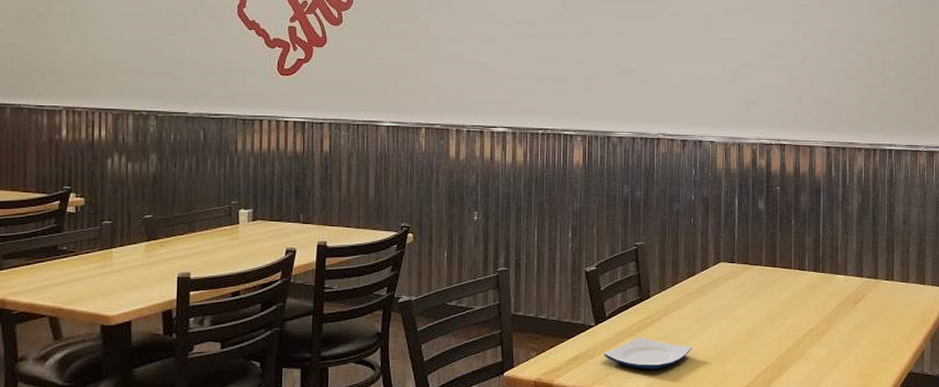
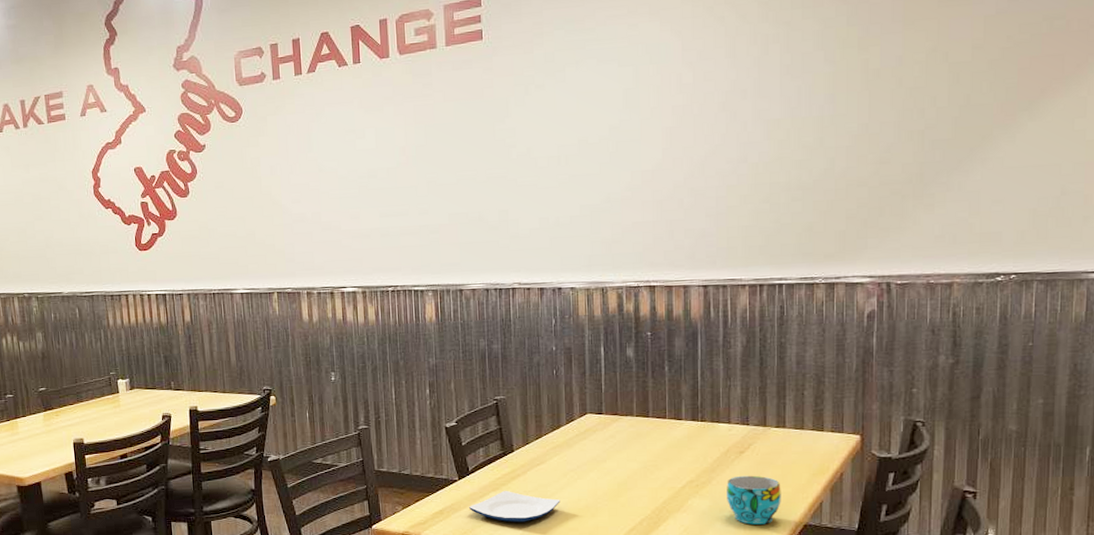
cup: none [843,325,890,372] -> present [727,475,781,525]

